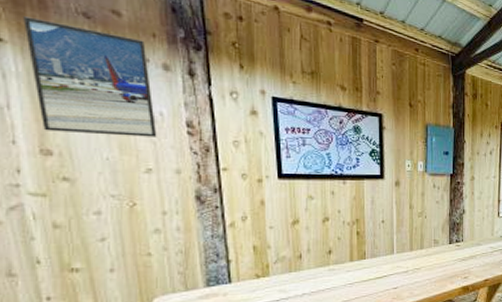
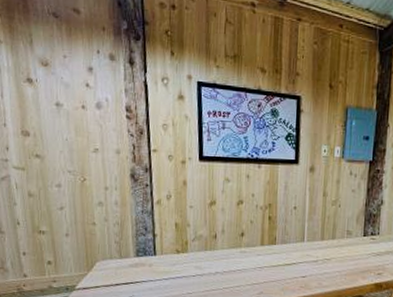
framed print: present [23,16,157,137] -> none [13,20,103,121]

